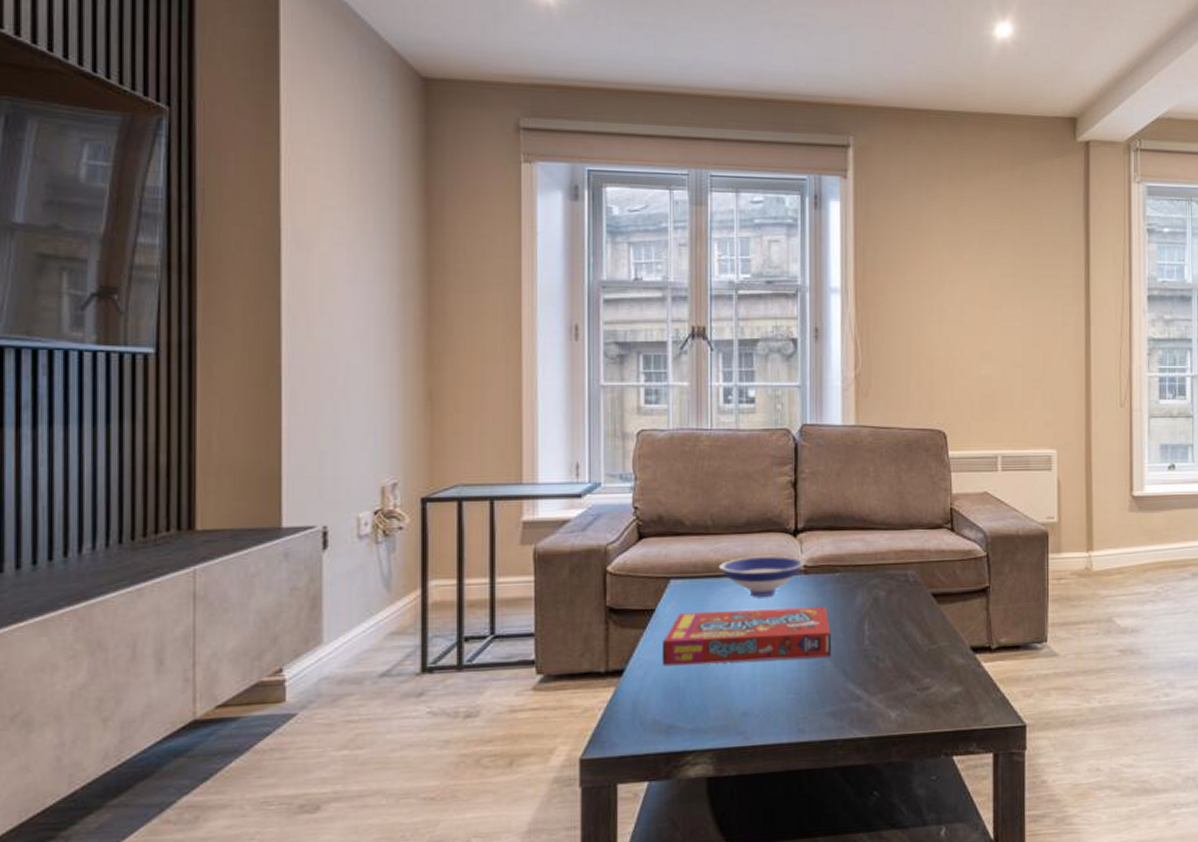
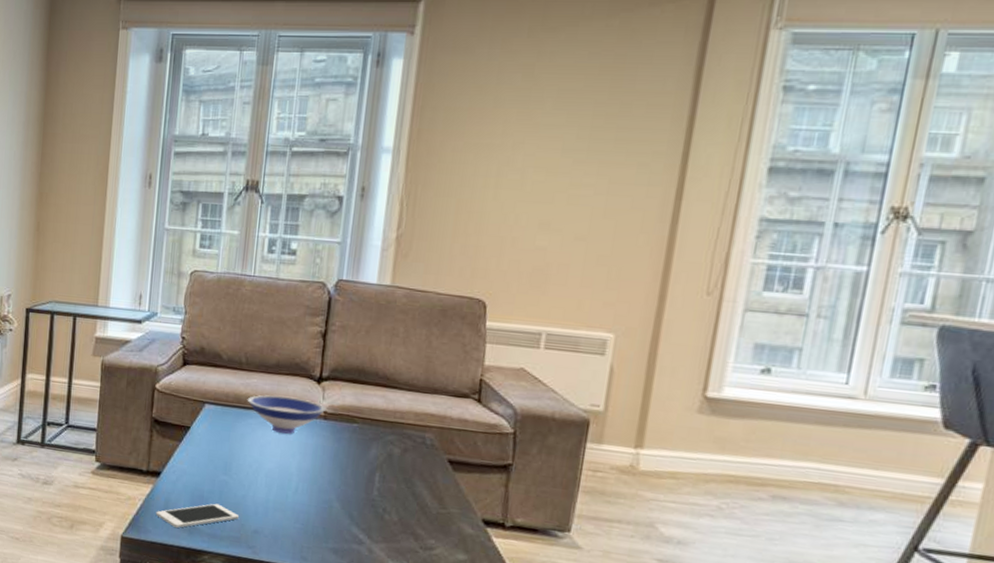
cell phone: none [622,692,723,732] -> present [155,503,239,528]
snack box: present [662,607,831,666] -> none [191,434,342,499]

